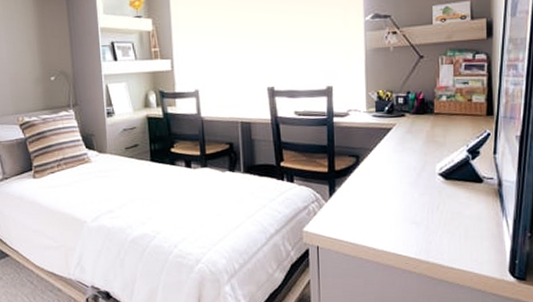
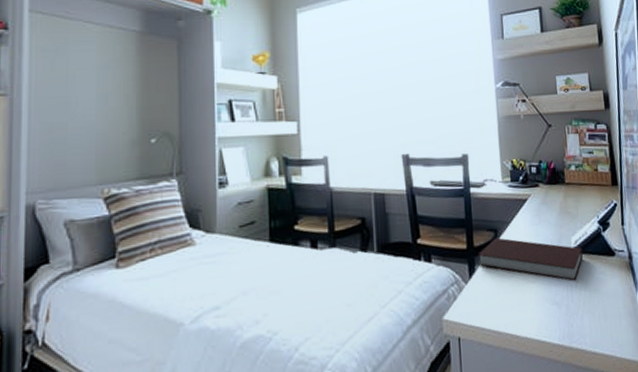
notebook: none [338,163,447,204] -> present [477,237,583,281]

